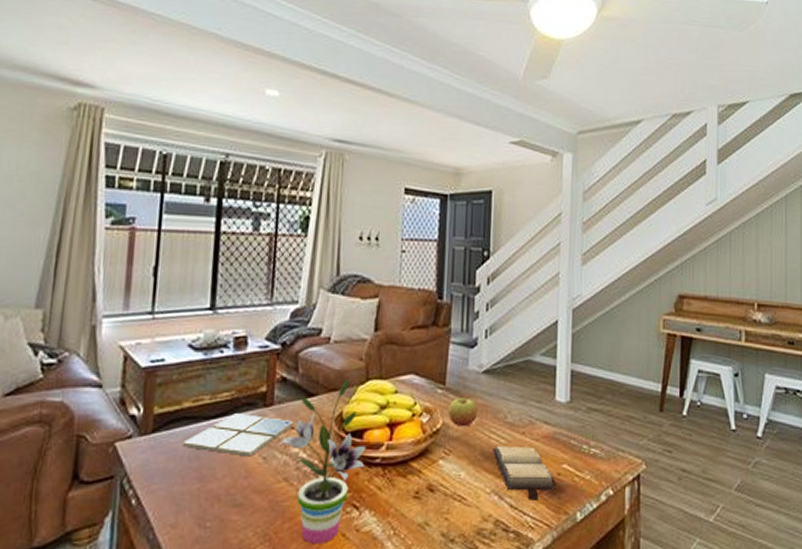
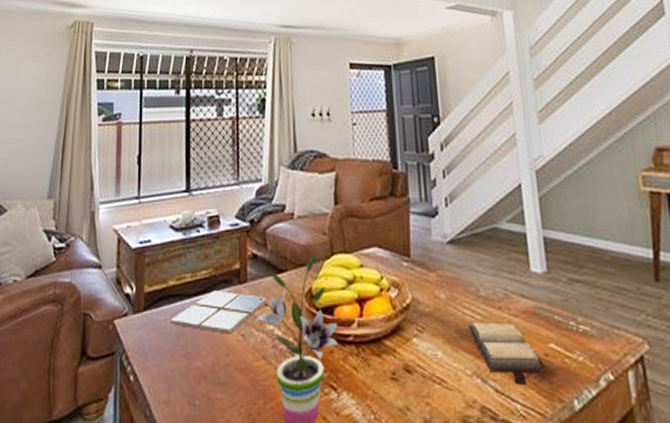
apple: present [447,398,478,427] -> none [415,271,448,302]

